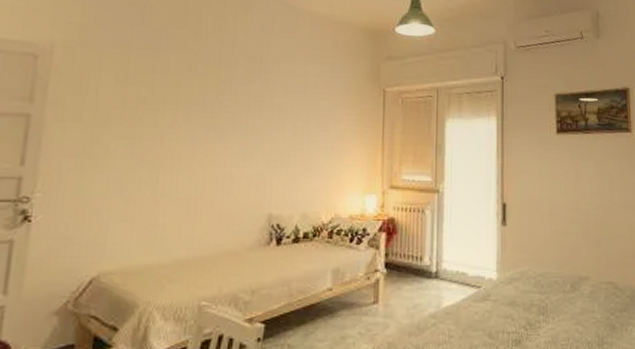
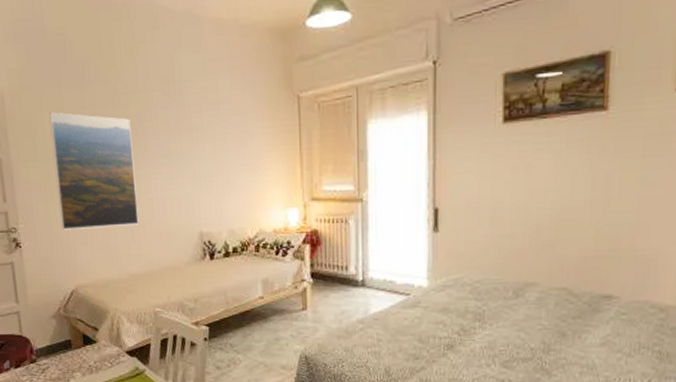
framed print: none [94,72,206,204] -> present [49,112,139,230]

